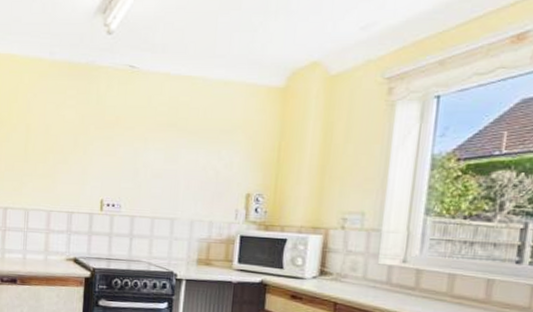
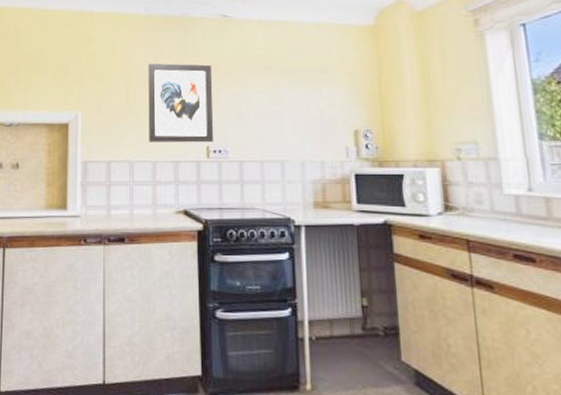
wall art: none [45,112,114,196] -> present [148,63,214,143]

